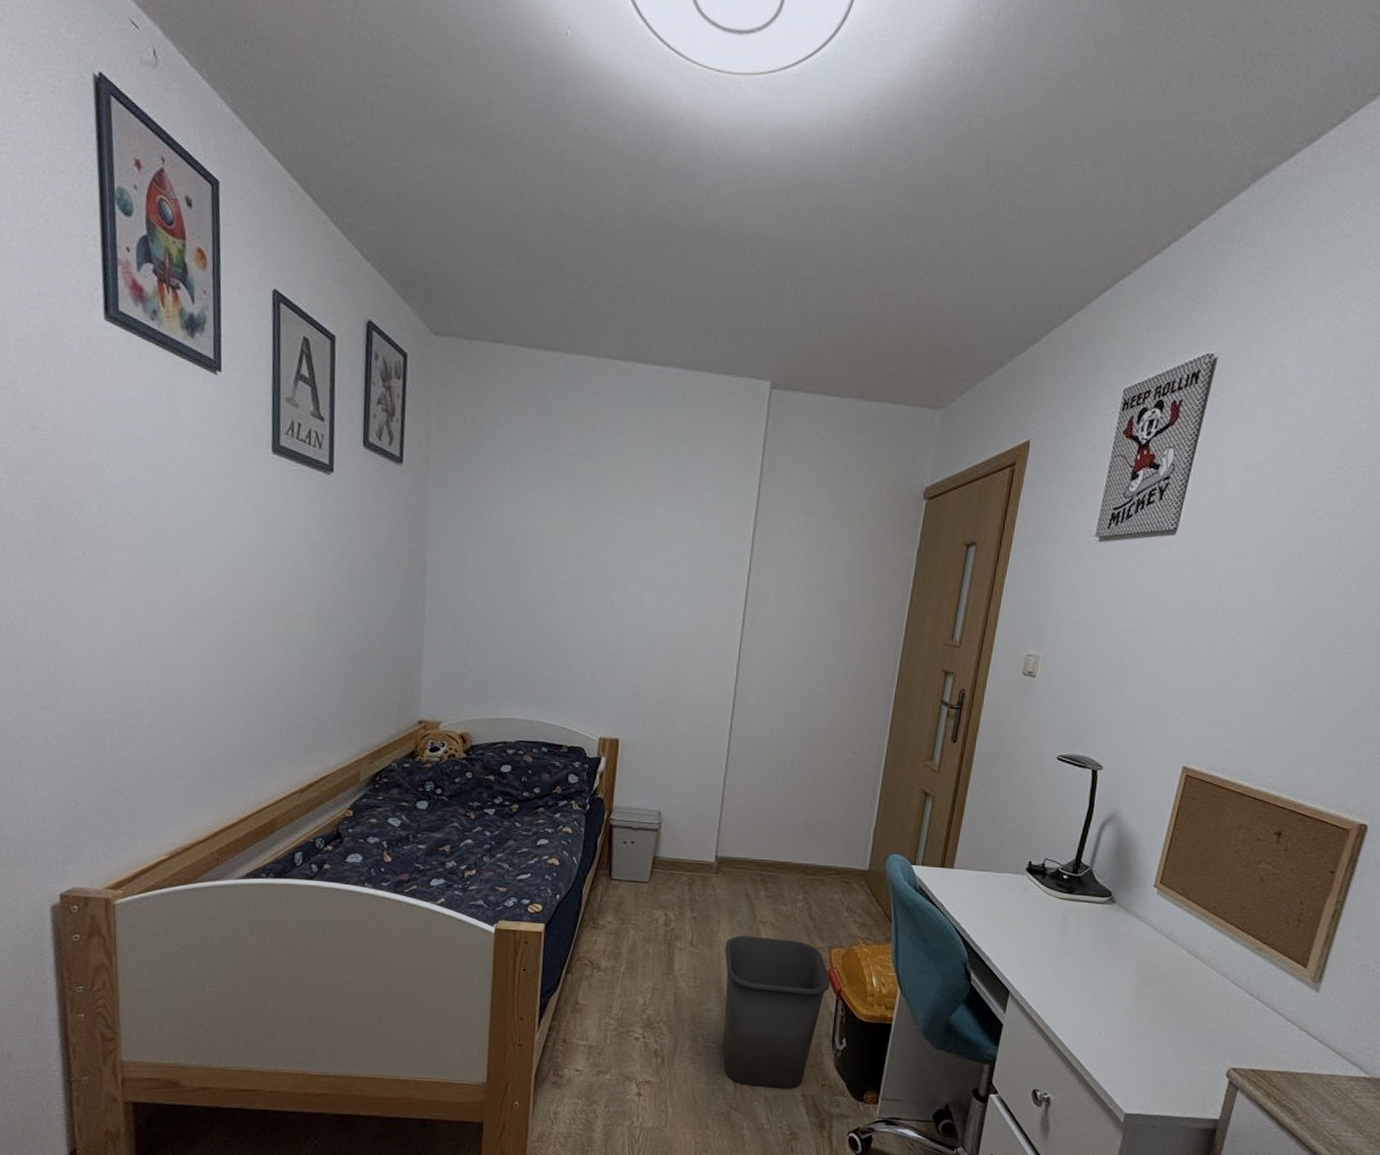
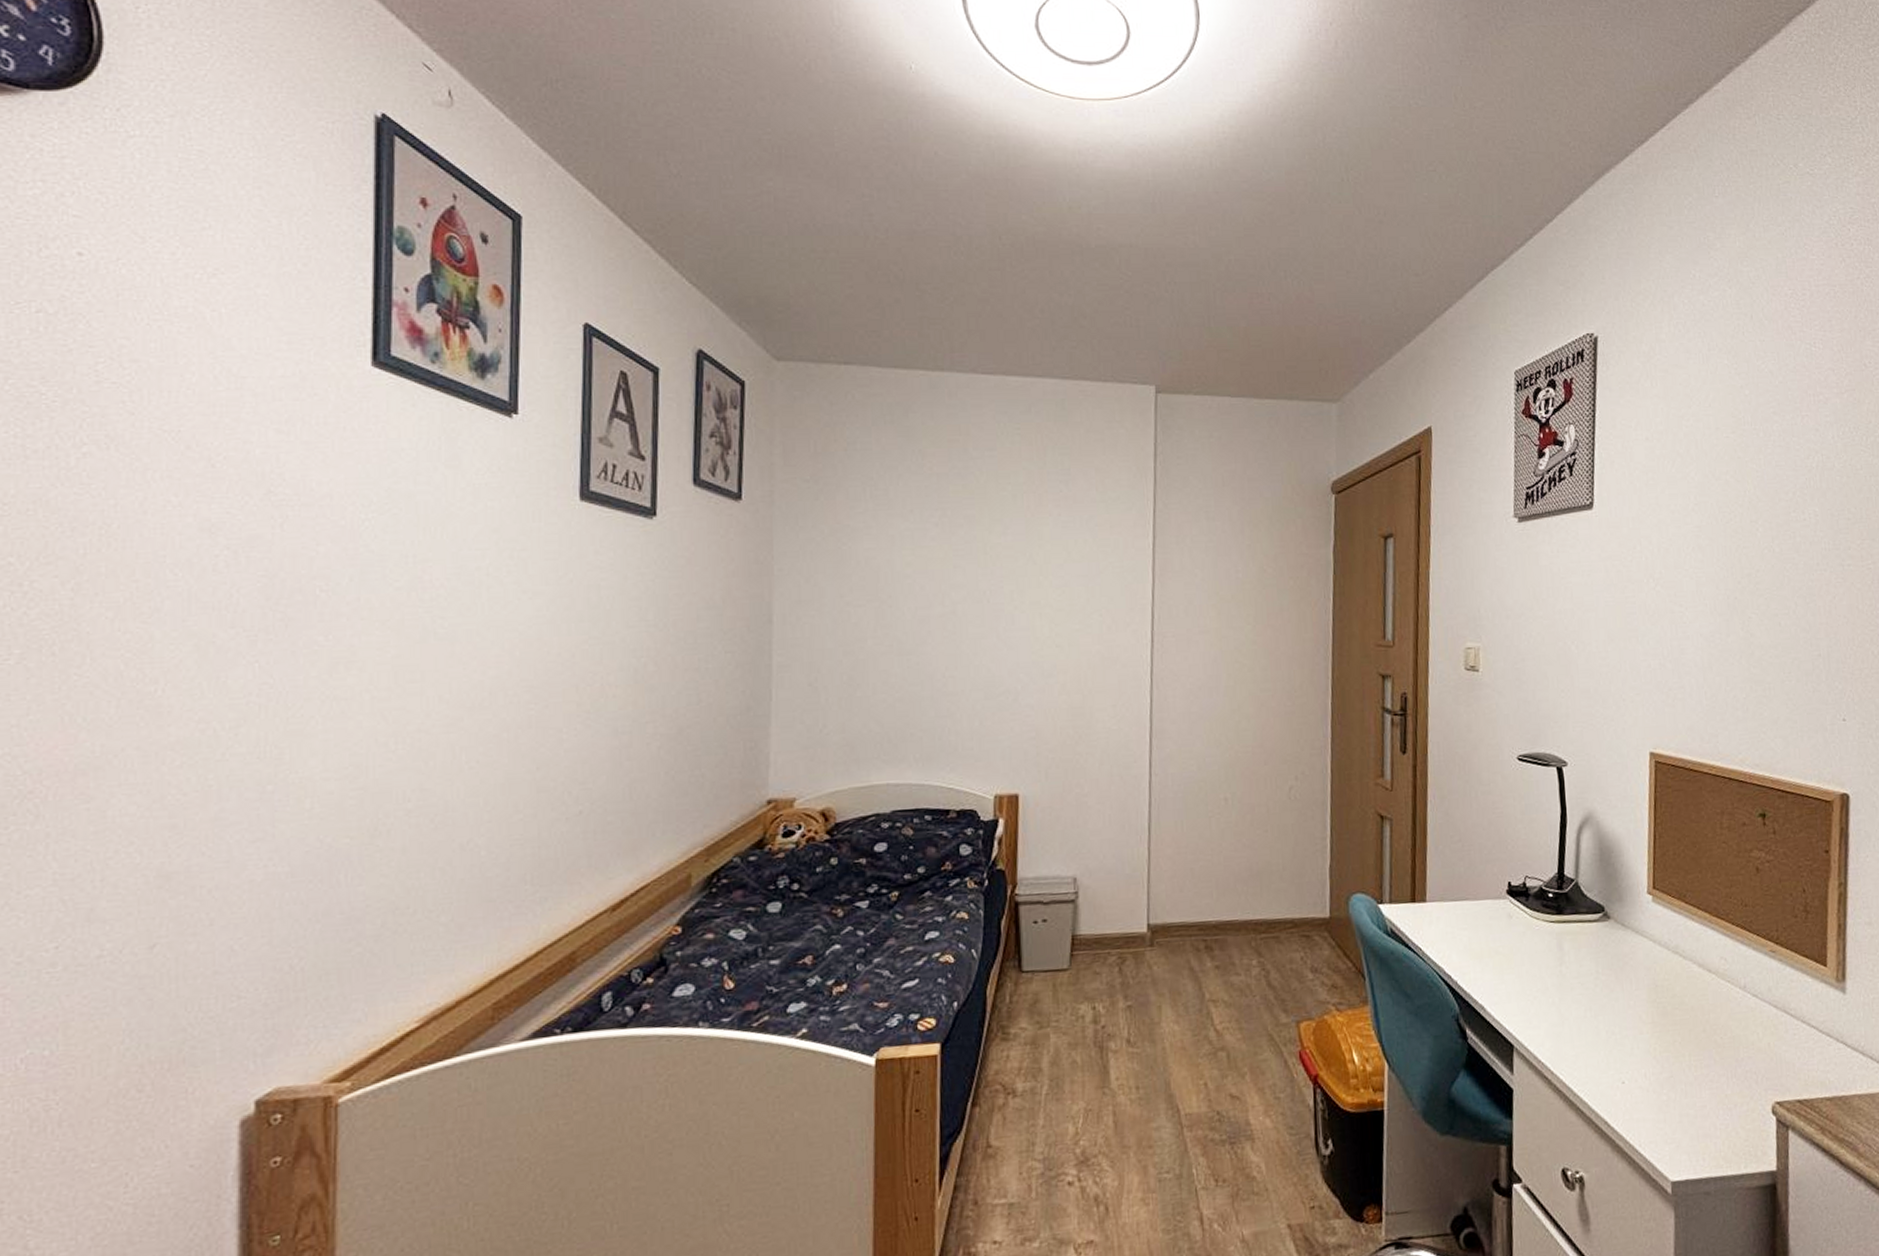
waste bin: present [723,935,831,1090] -> none [1170,1018,1305,1225]

